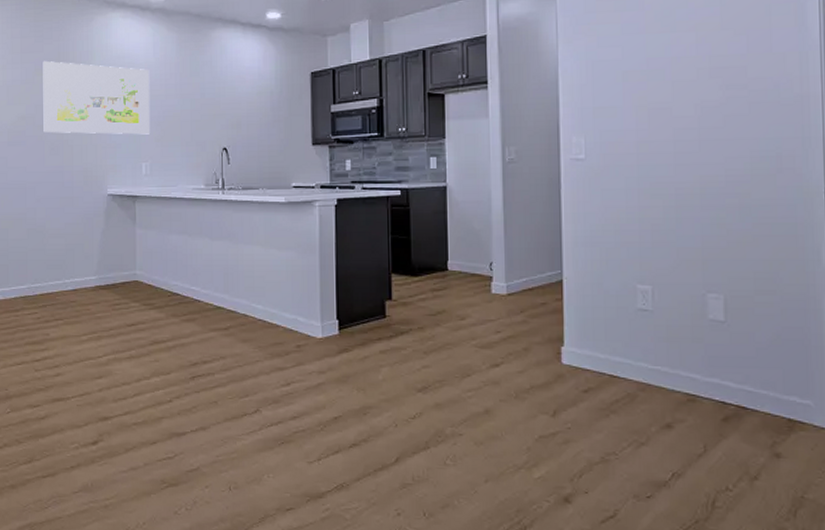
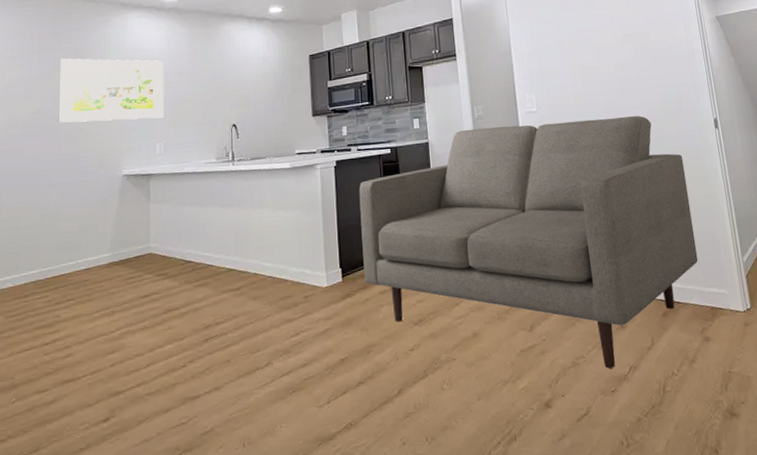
sofa: none [362,174,779,471] -> present [359,116,698,369]

